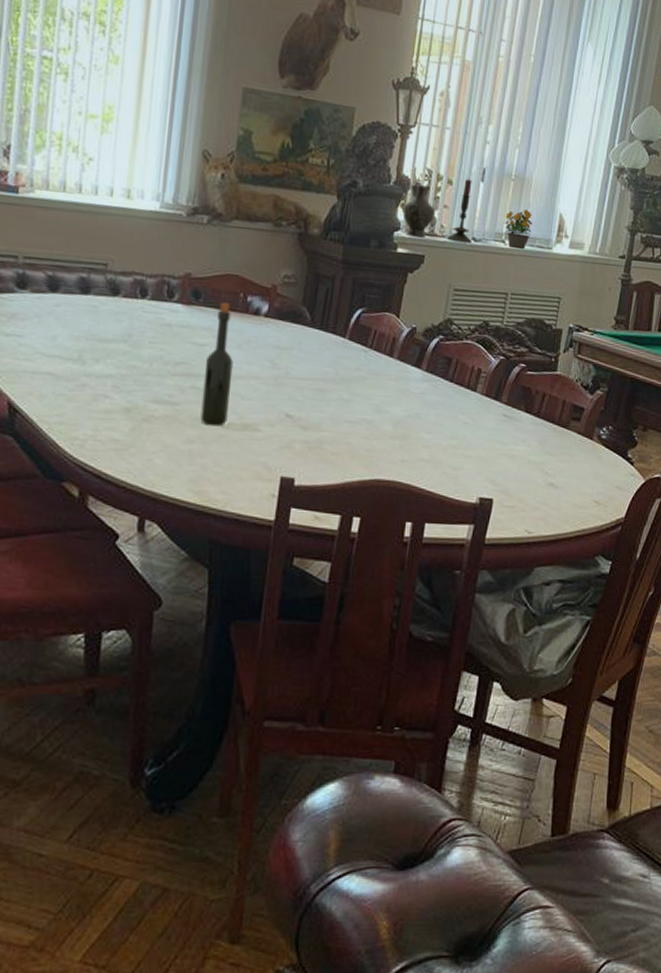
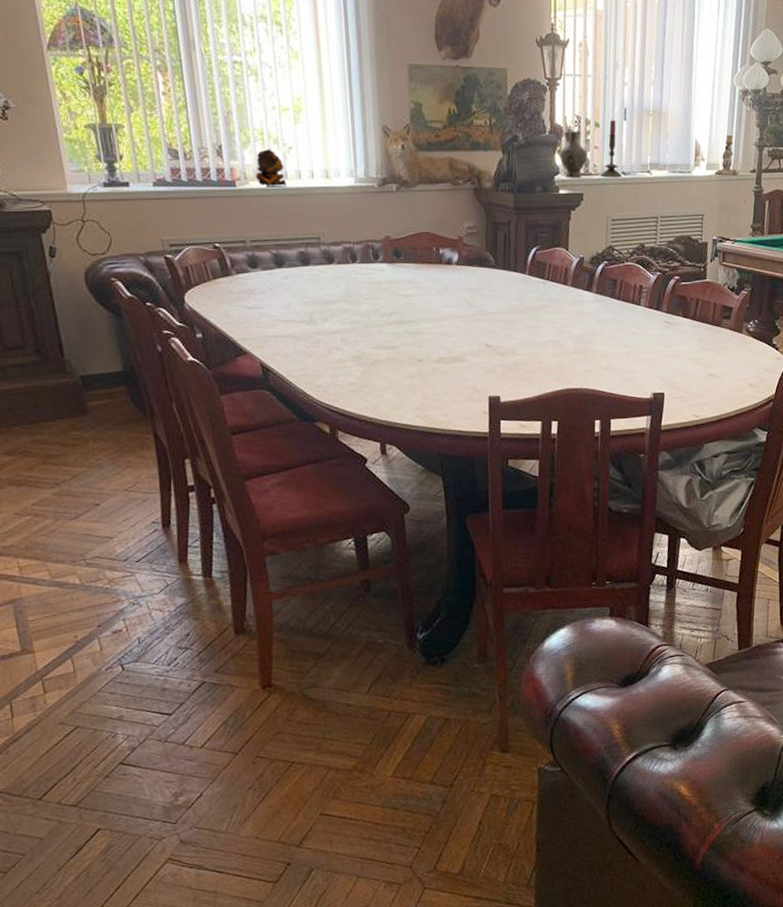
decorative figurine: none [43,156,80,201] -> present [255,149,287,187]
wine bottle: present [200,302,233,426] -> none [413,257,439,362]
flowerpot: present [505,209,532,250] -> none [648,140,672,177]
candlestick: none [577,213,607,260] -> present [714,135,740,176]

